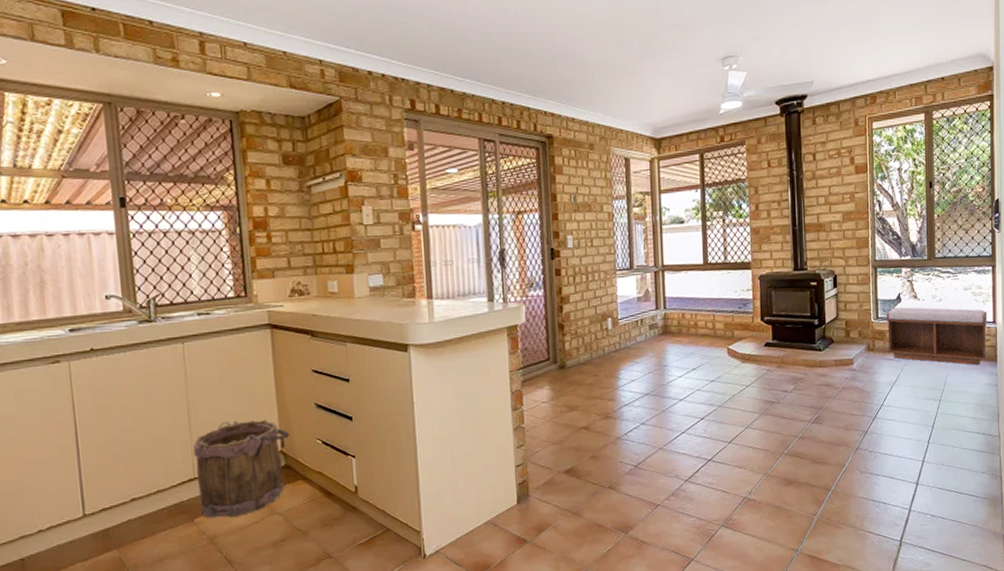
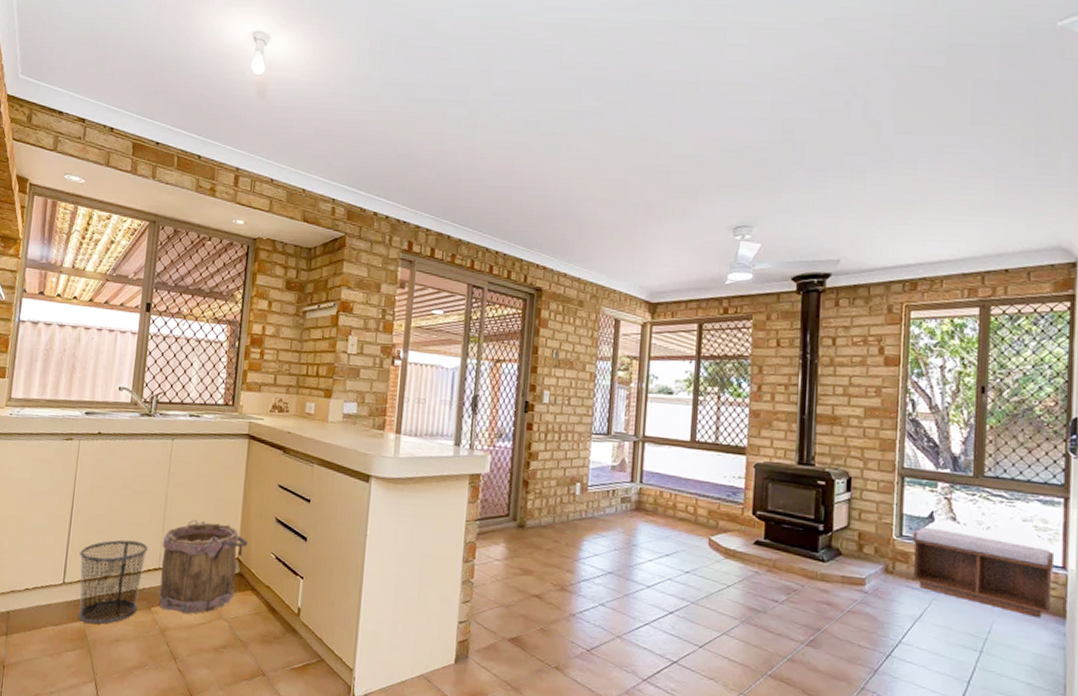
waste bin: none [97,455,178,551] -> present [78,539,148,625]

